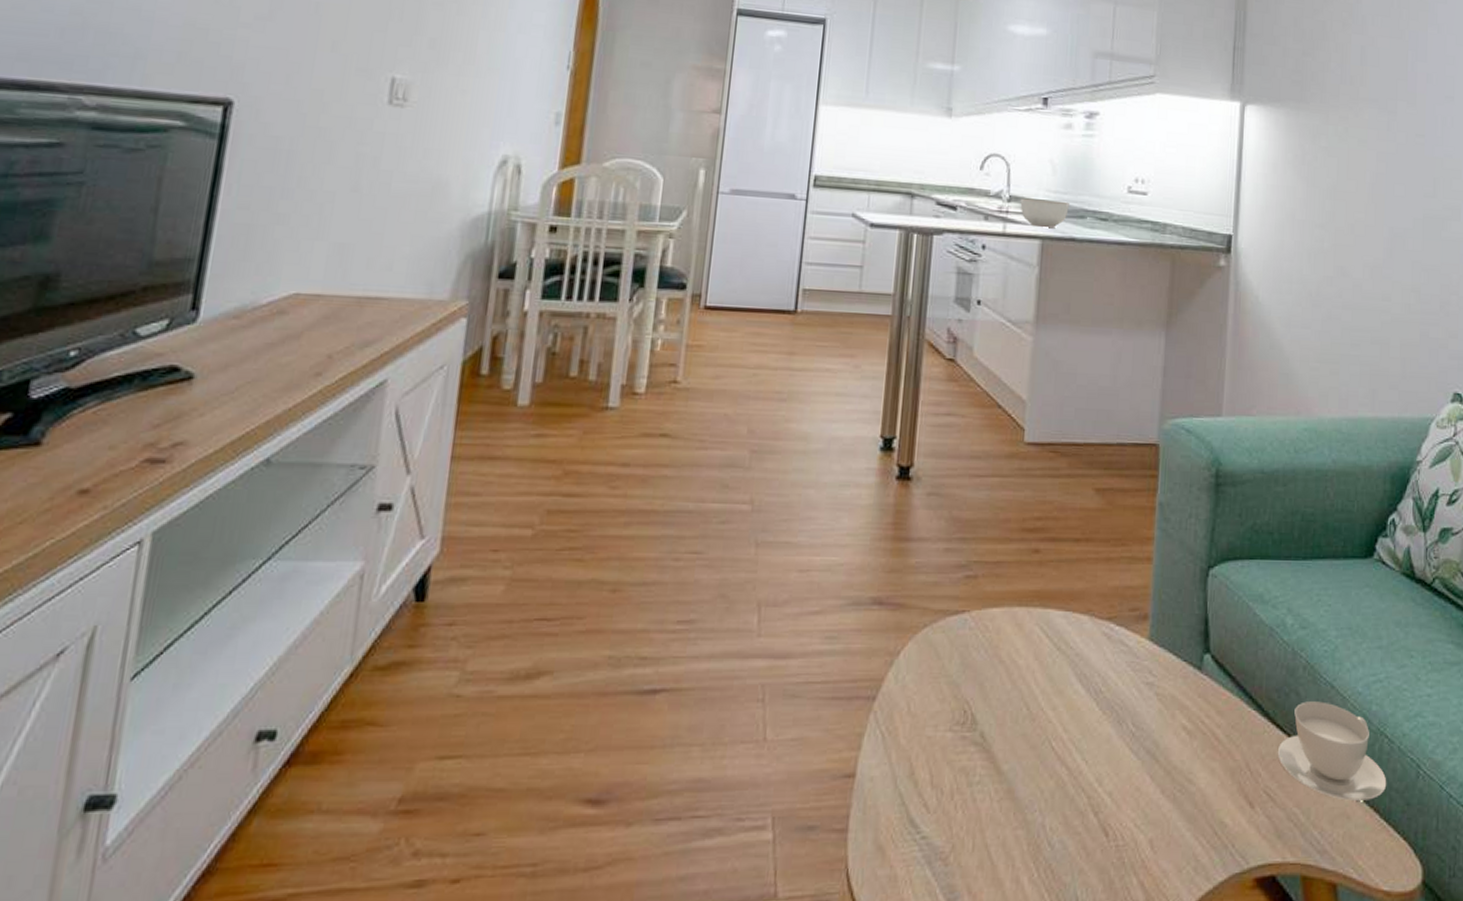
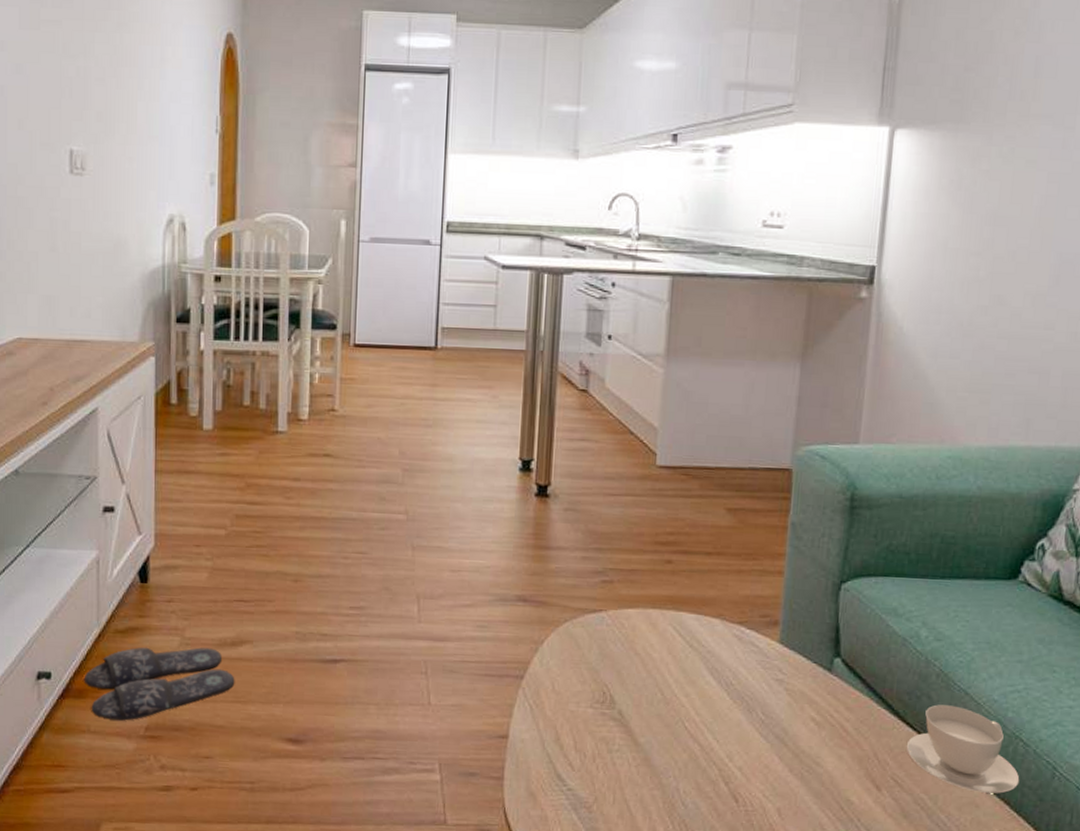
slippers: none [321,684,526,792] -> present [83,647,235,721]
bowl: present [1020,198,1069,229] -> none [649,236,700,265]

